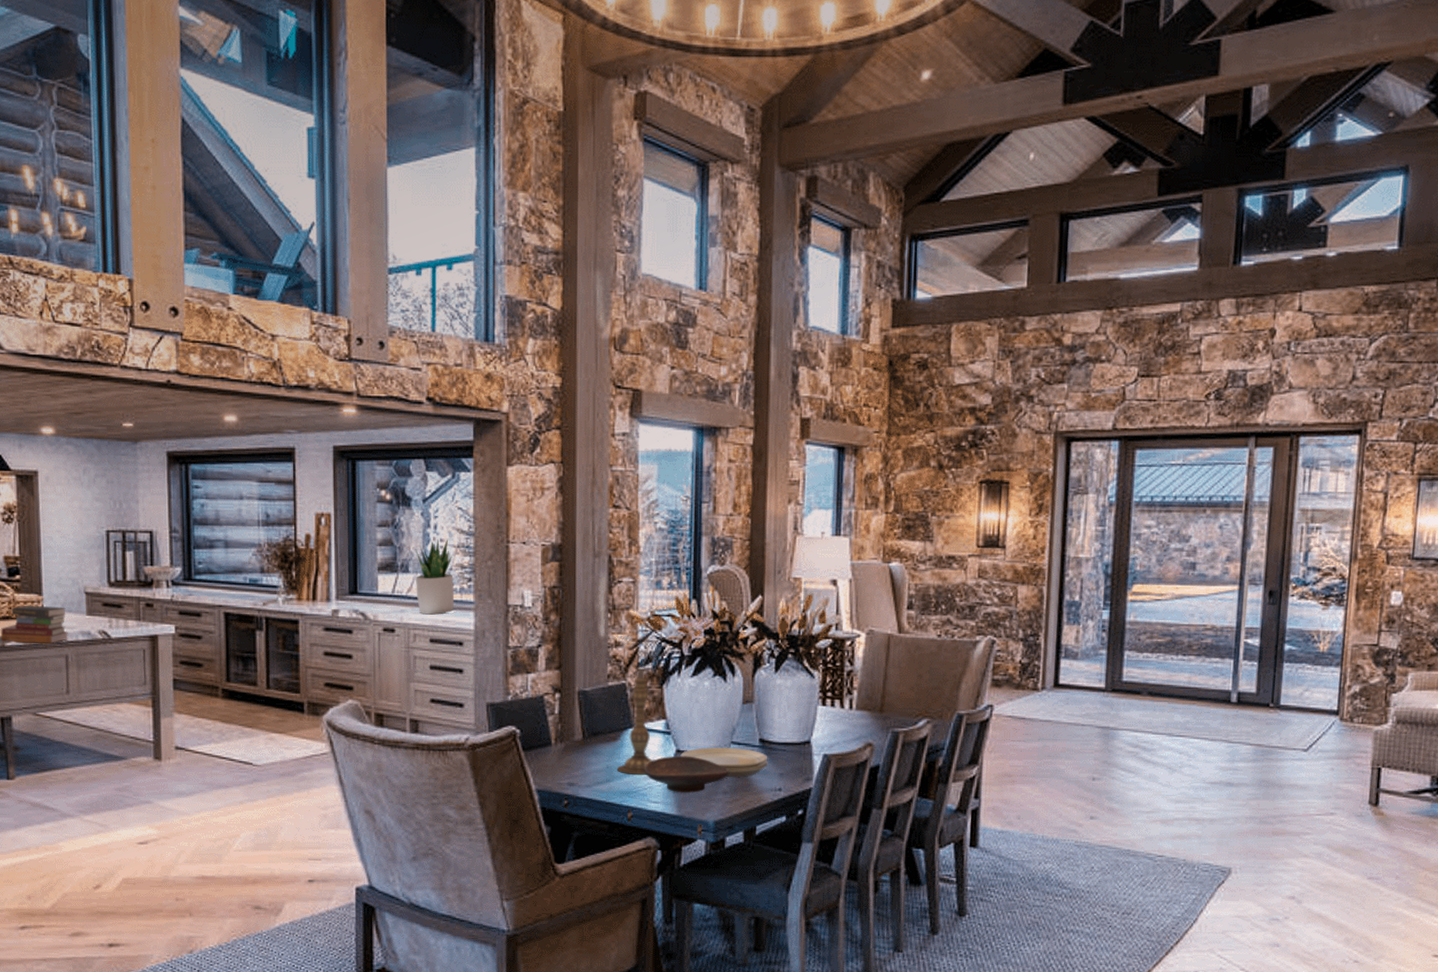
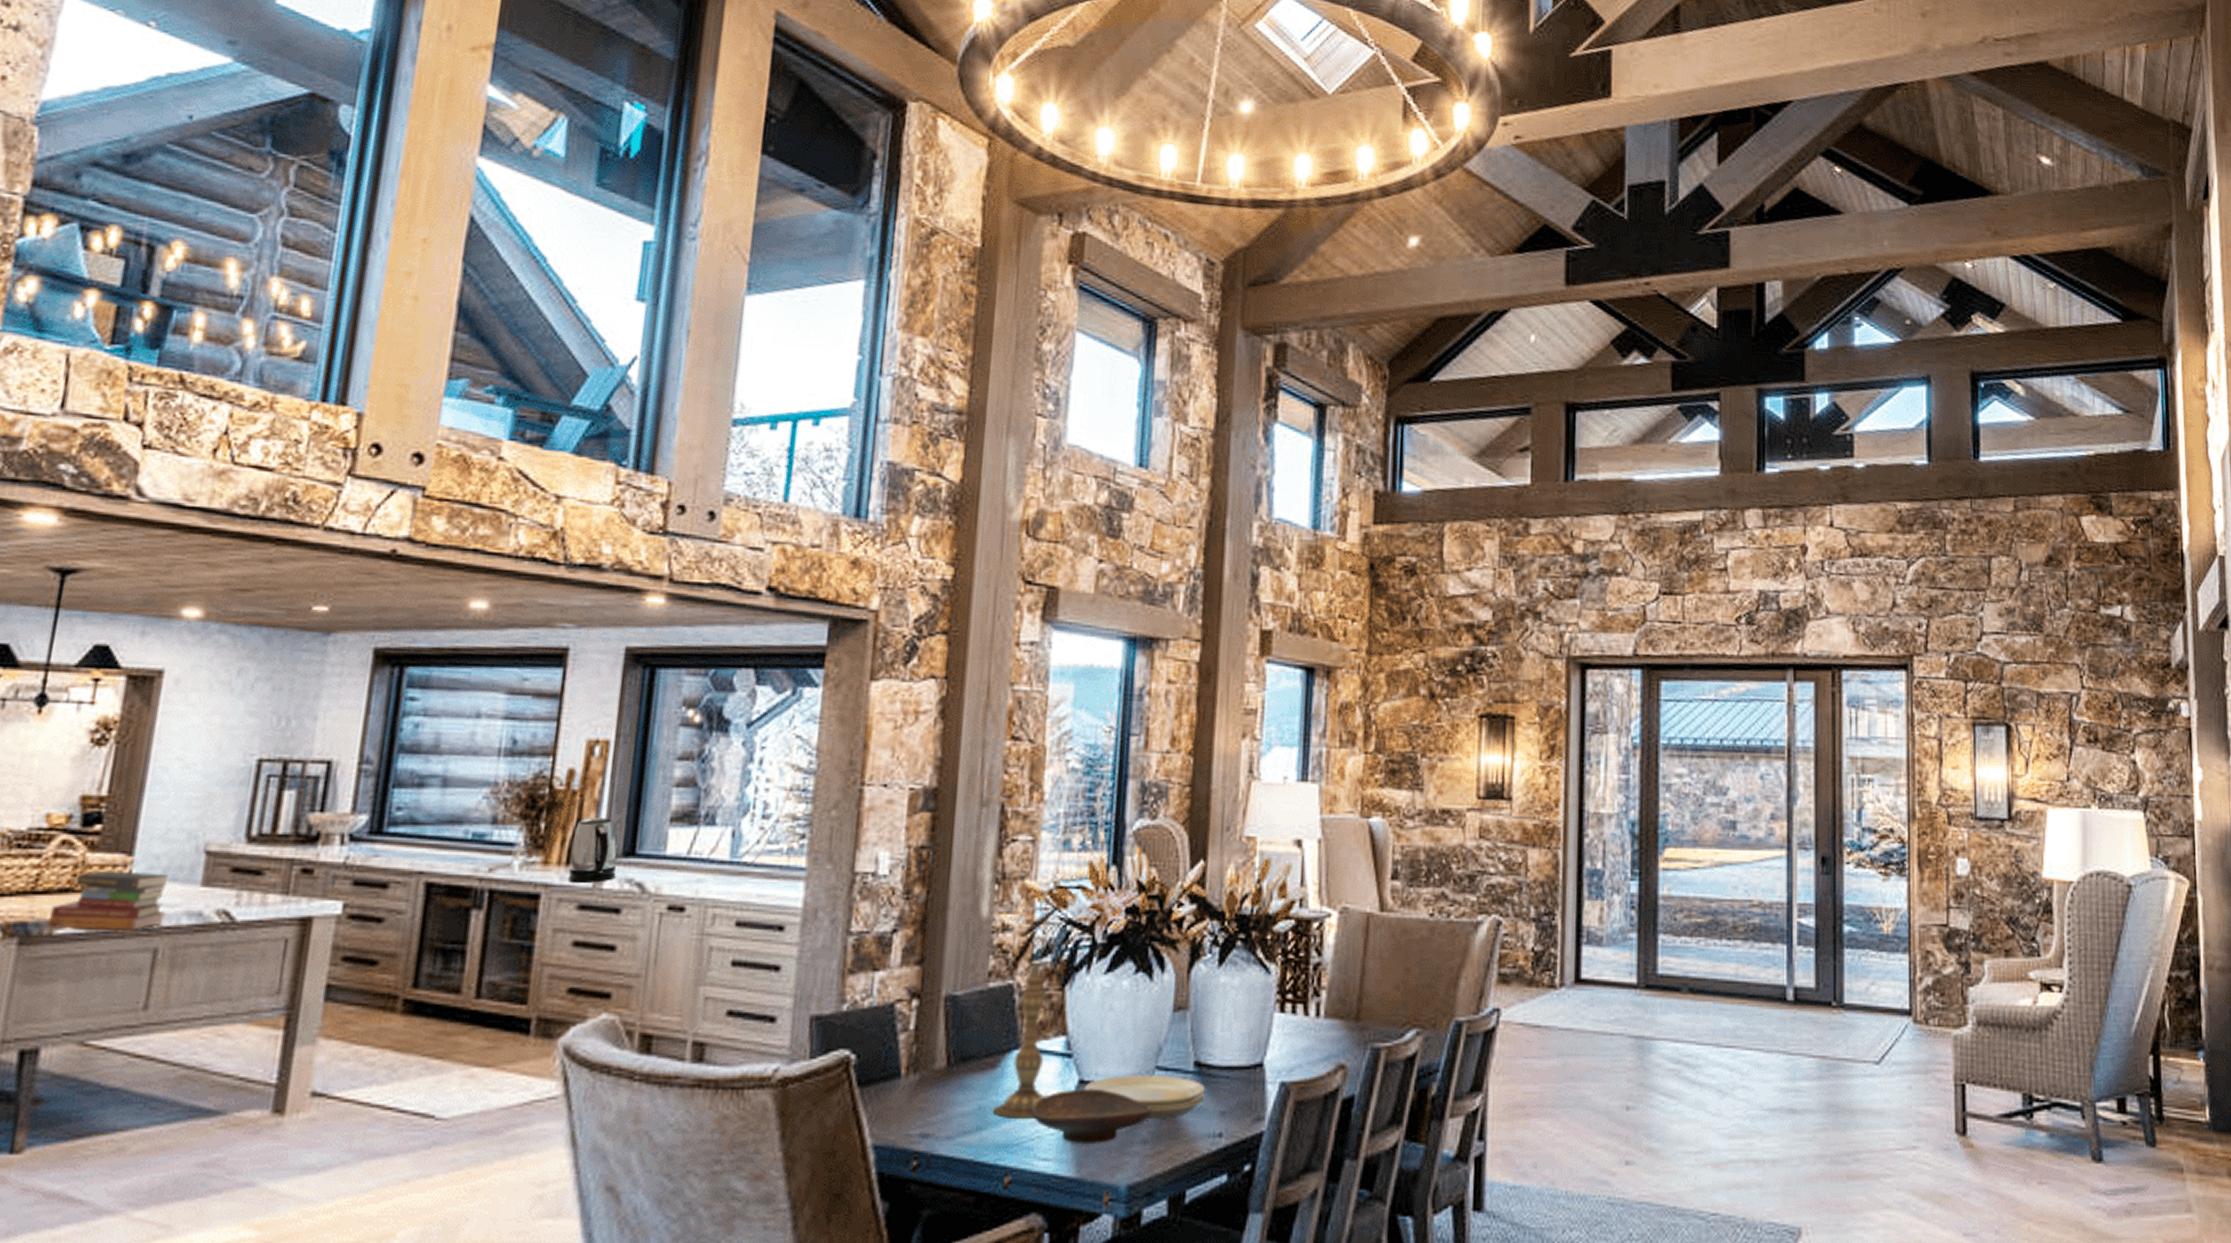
kettle: none [314,568,347,614] -> present [567,818,617,884]
planter: present [415,538,455,615] -> none [722,777,783,886]

